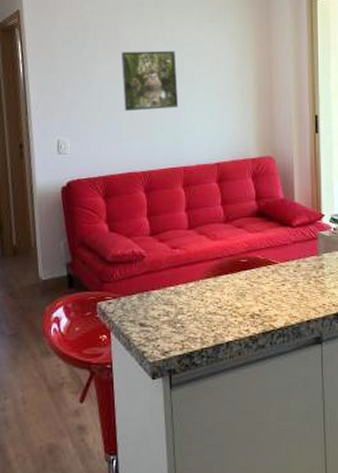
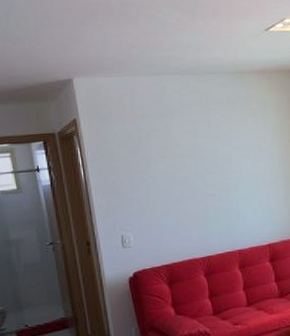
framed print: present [121,50,179,112] -> none [173,145,230,204]

